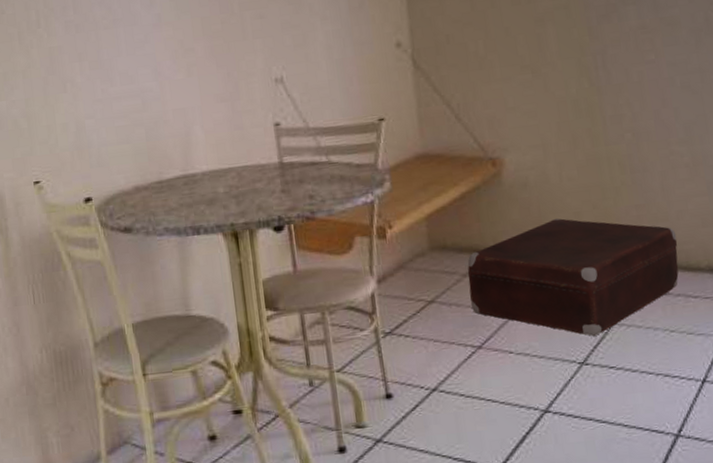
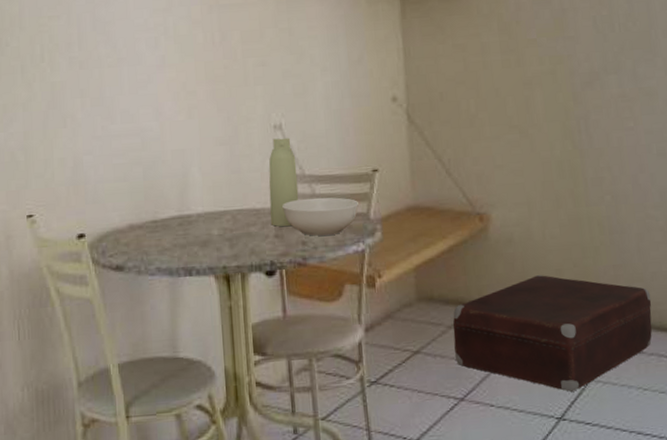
water bottle: none [271,90,304,182] -> present [269,137,299,227]
bowl: none [287,149,367,190] -> present [282,197,360,236]

